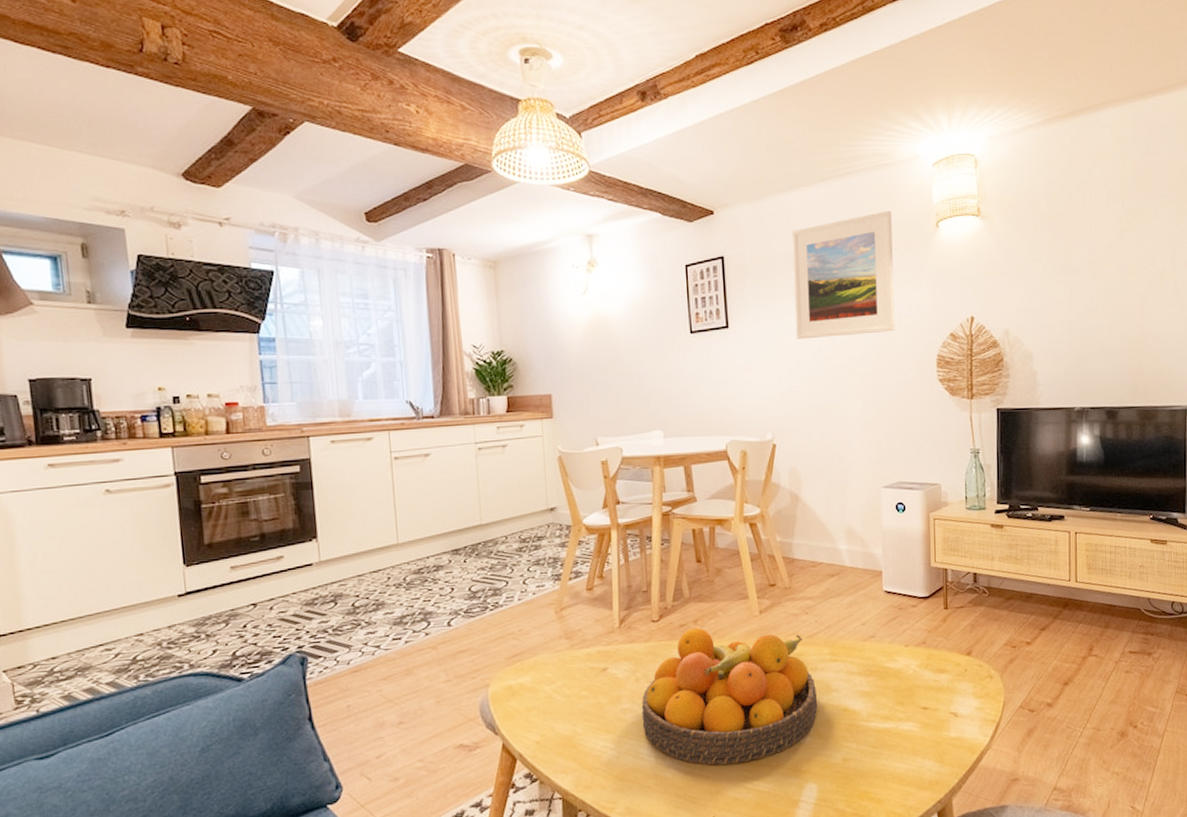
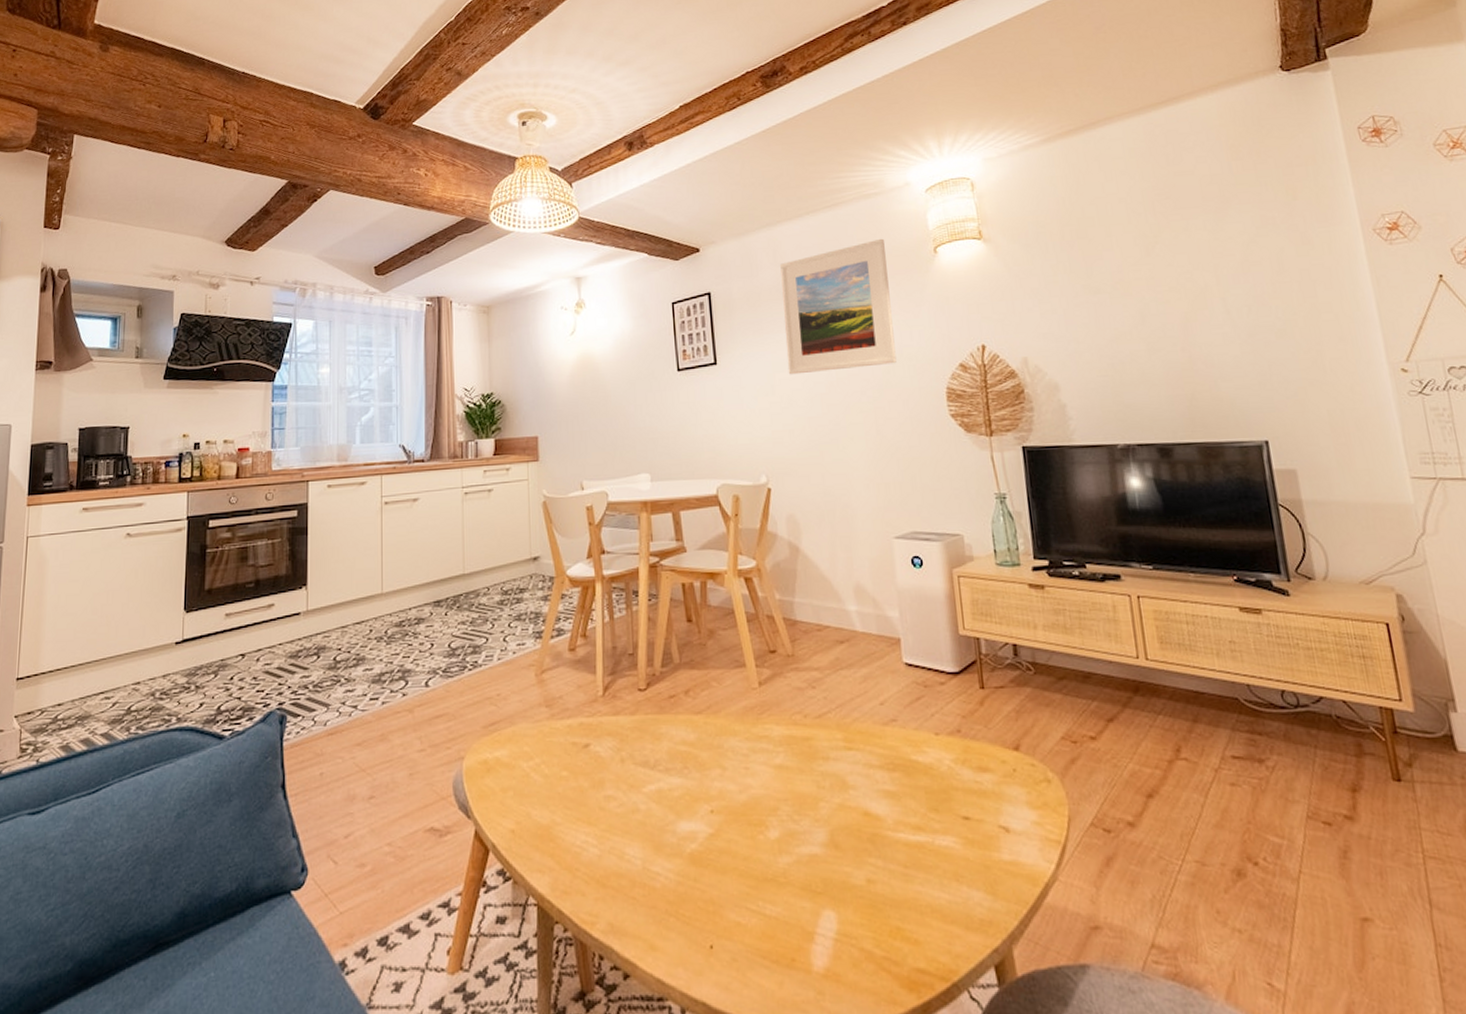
fruit bowl: present [641,627,818,766] -> none [627,699,833,876]

